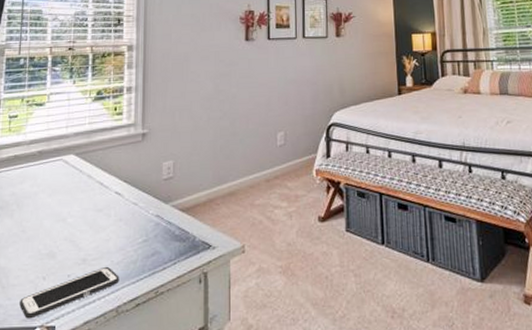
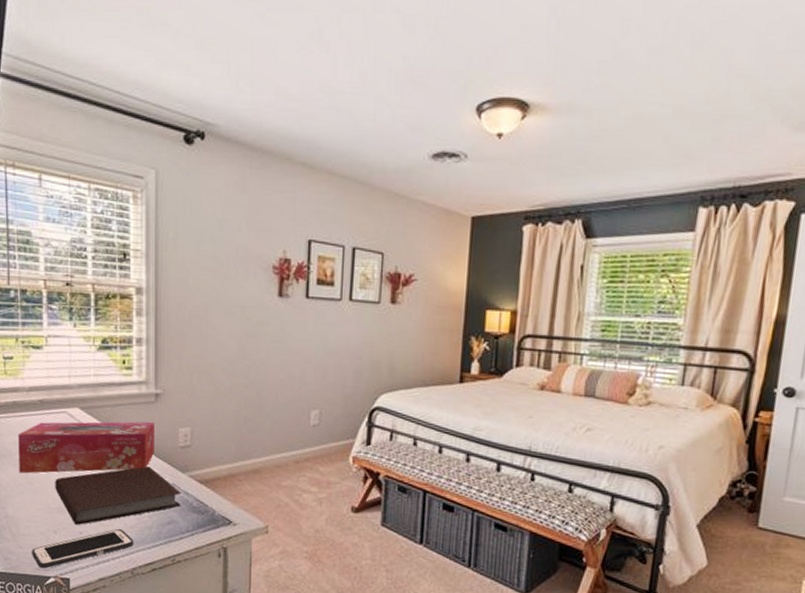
tissue box: none [14,160,141,223] -> present [18,421,154,474]
notebook: none [47,200,165,268] -> present [55,466,181,525]

